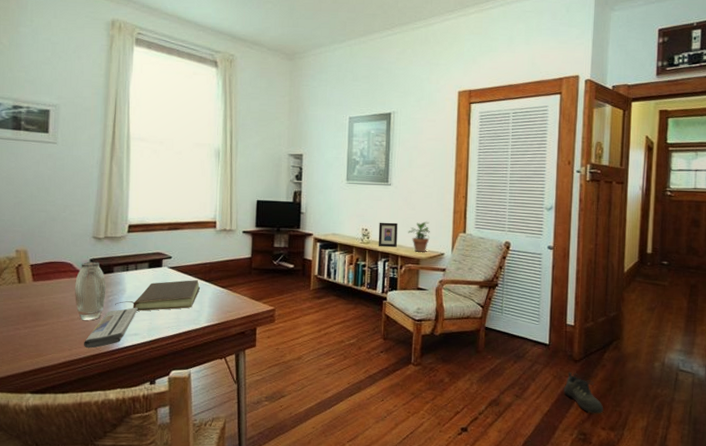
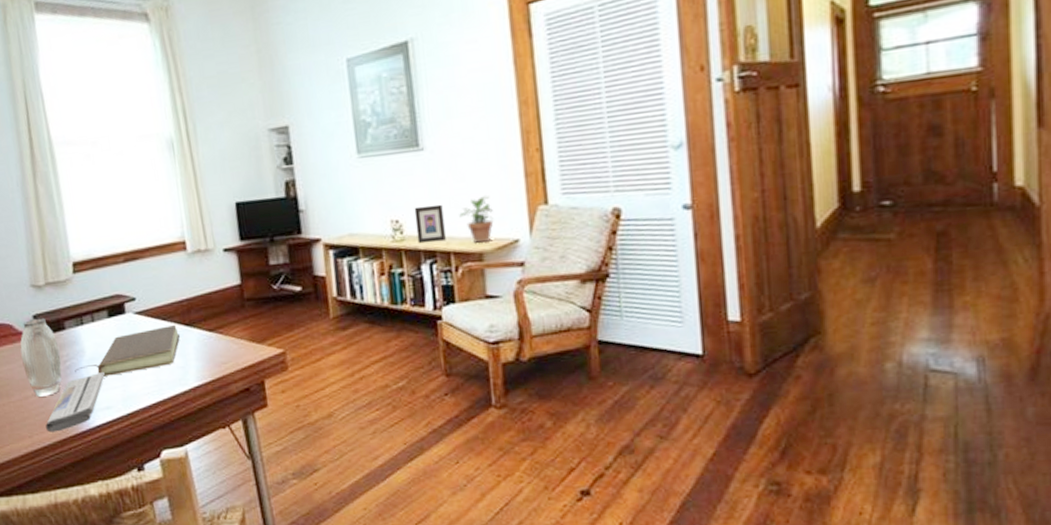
shoe: present [564,372,604,414] -> none [735,393,806,451]

